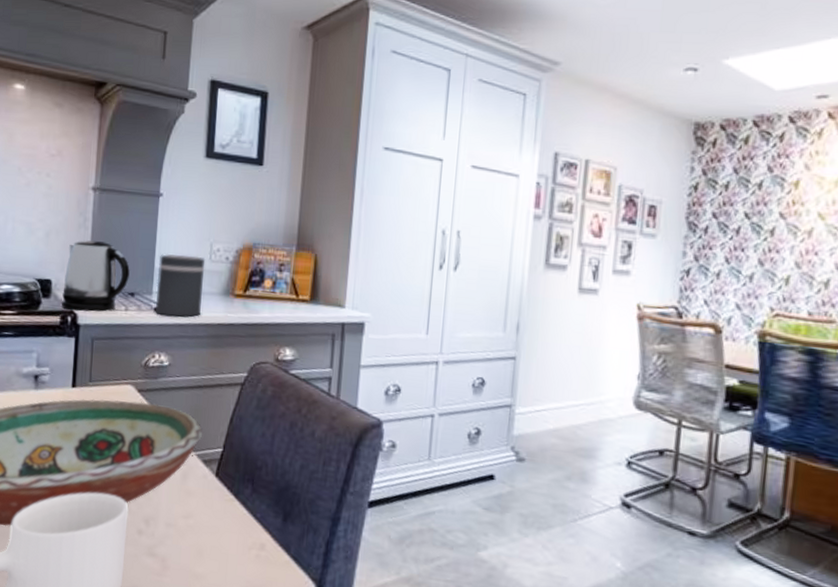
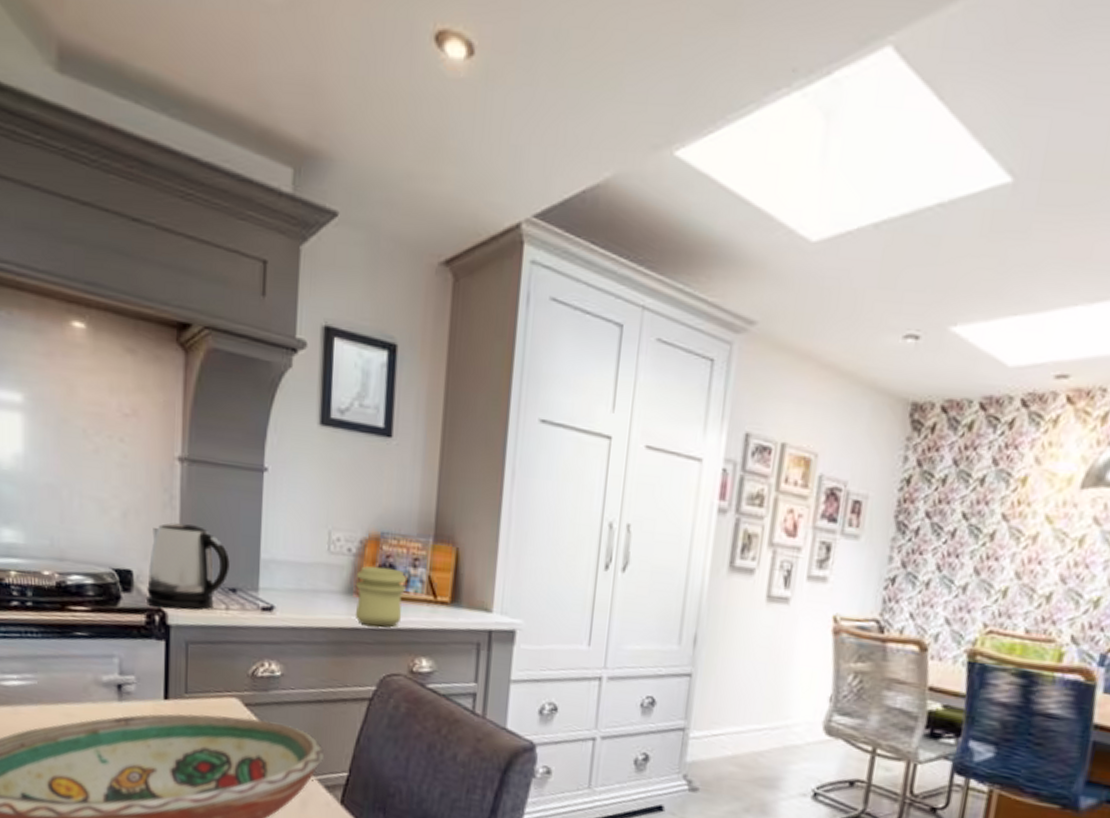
cylinder: present [155,254,206,317] -> none [262,542,323,619]
jar: none [230,271,275,322] -> present [355,566,407,627]

